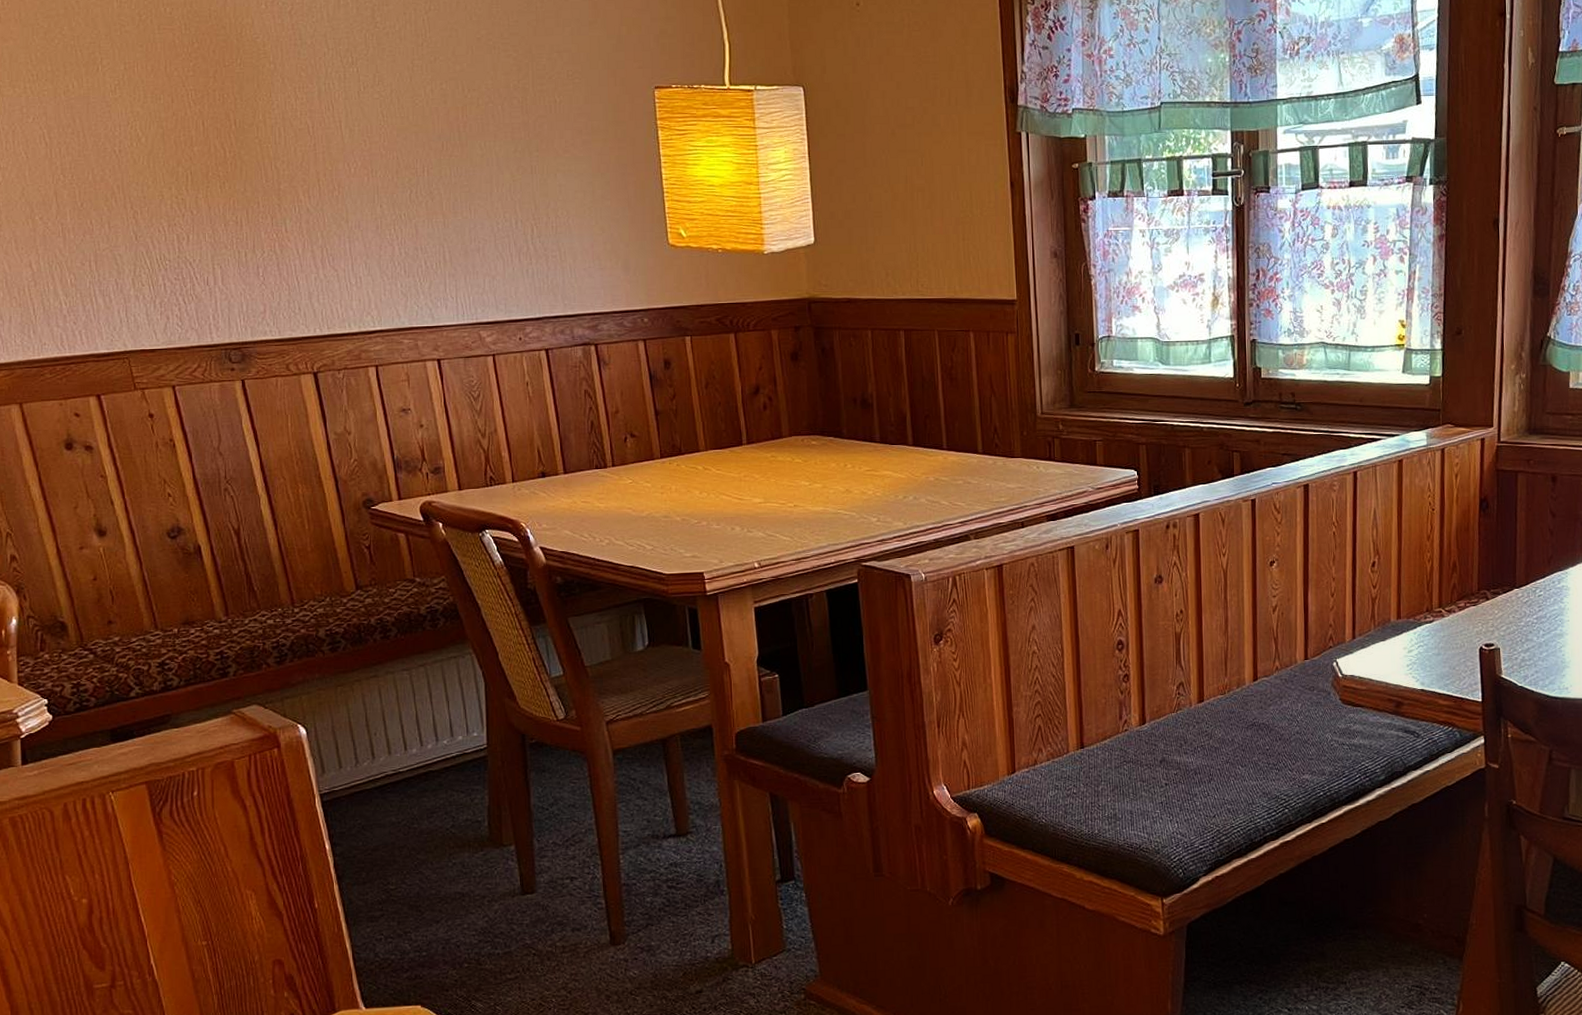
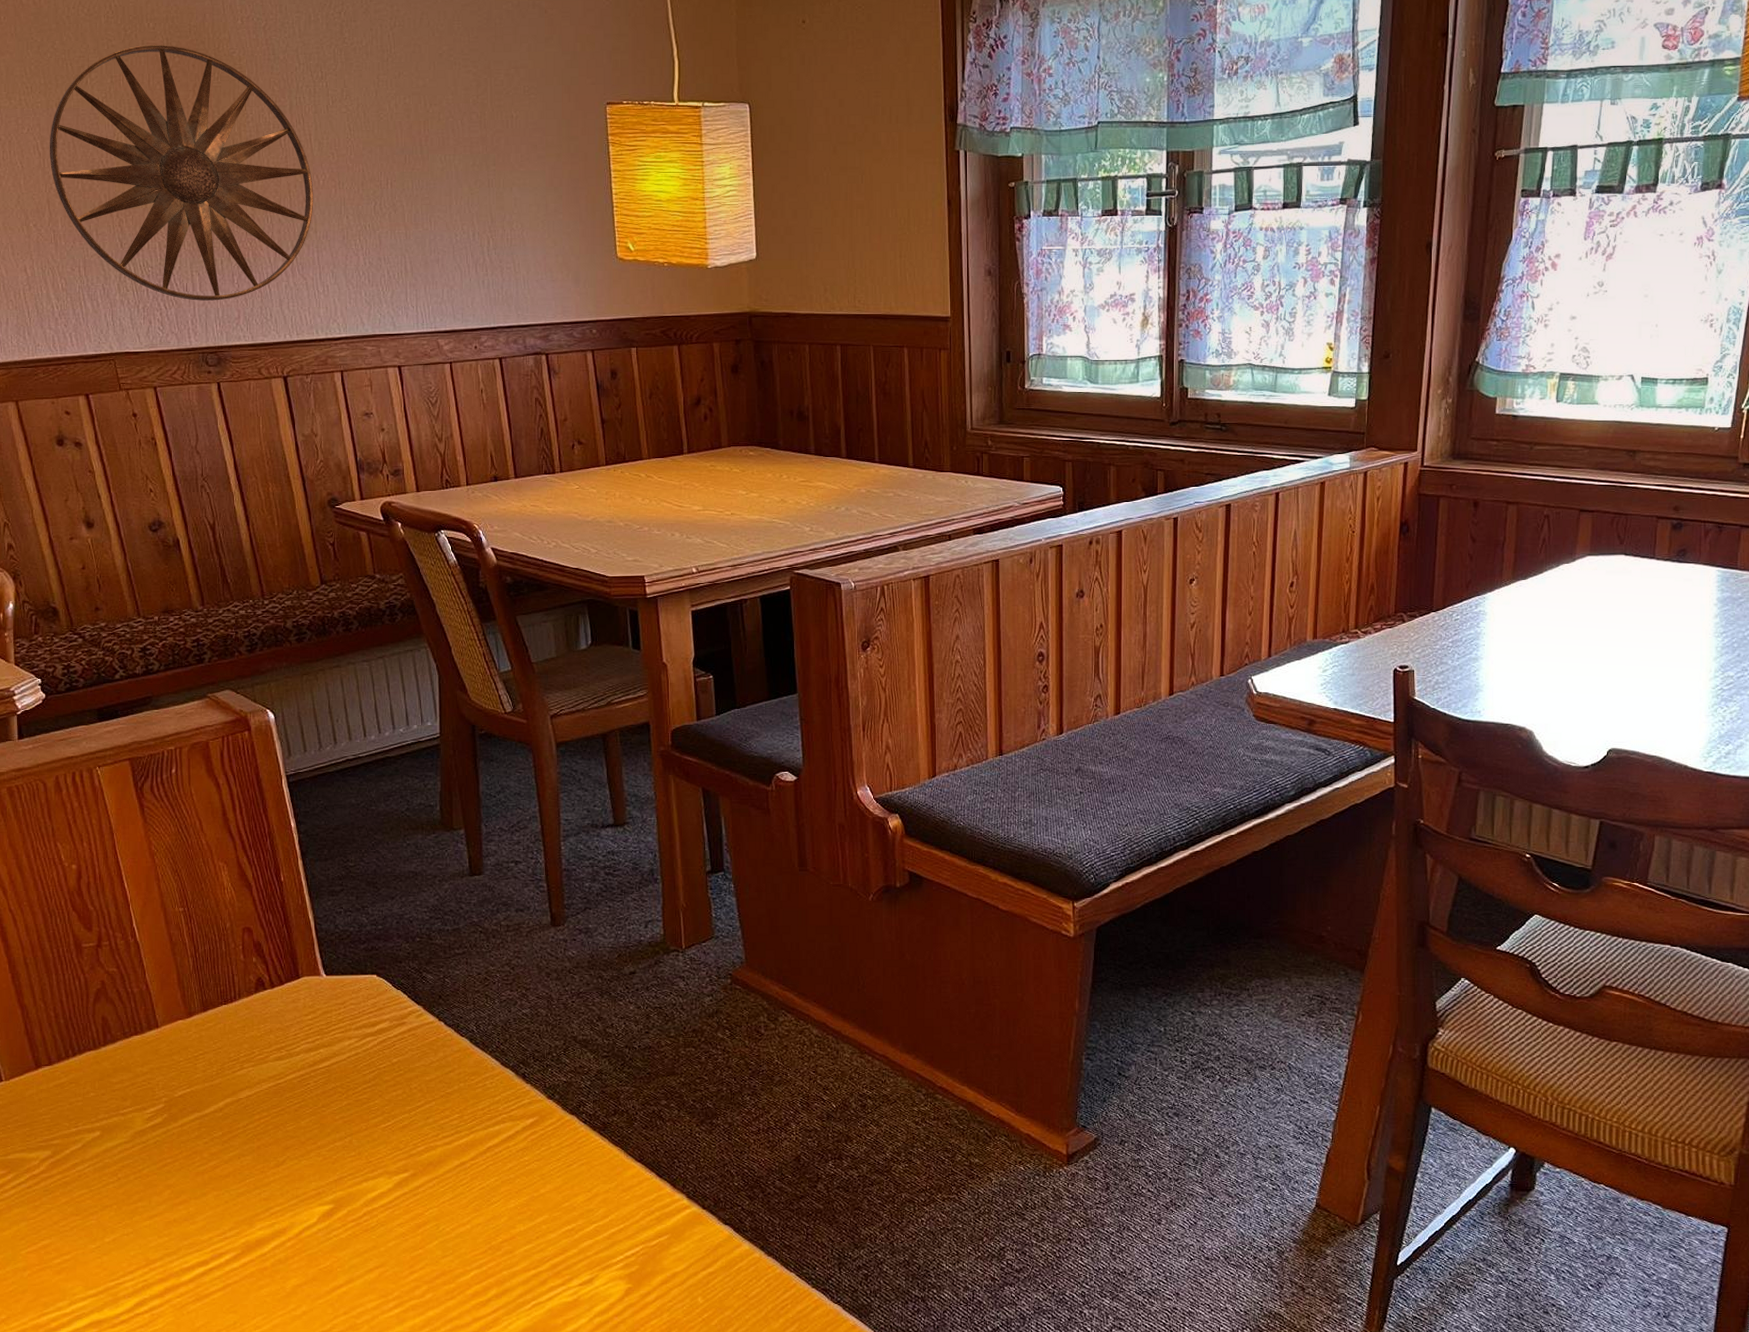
wall art: none [56,30,345,295] -> present [49,45,314,301]

